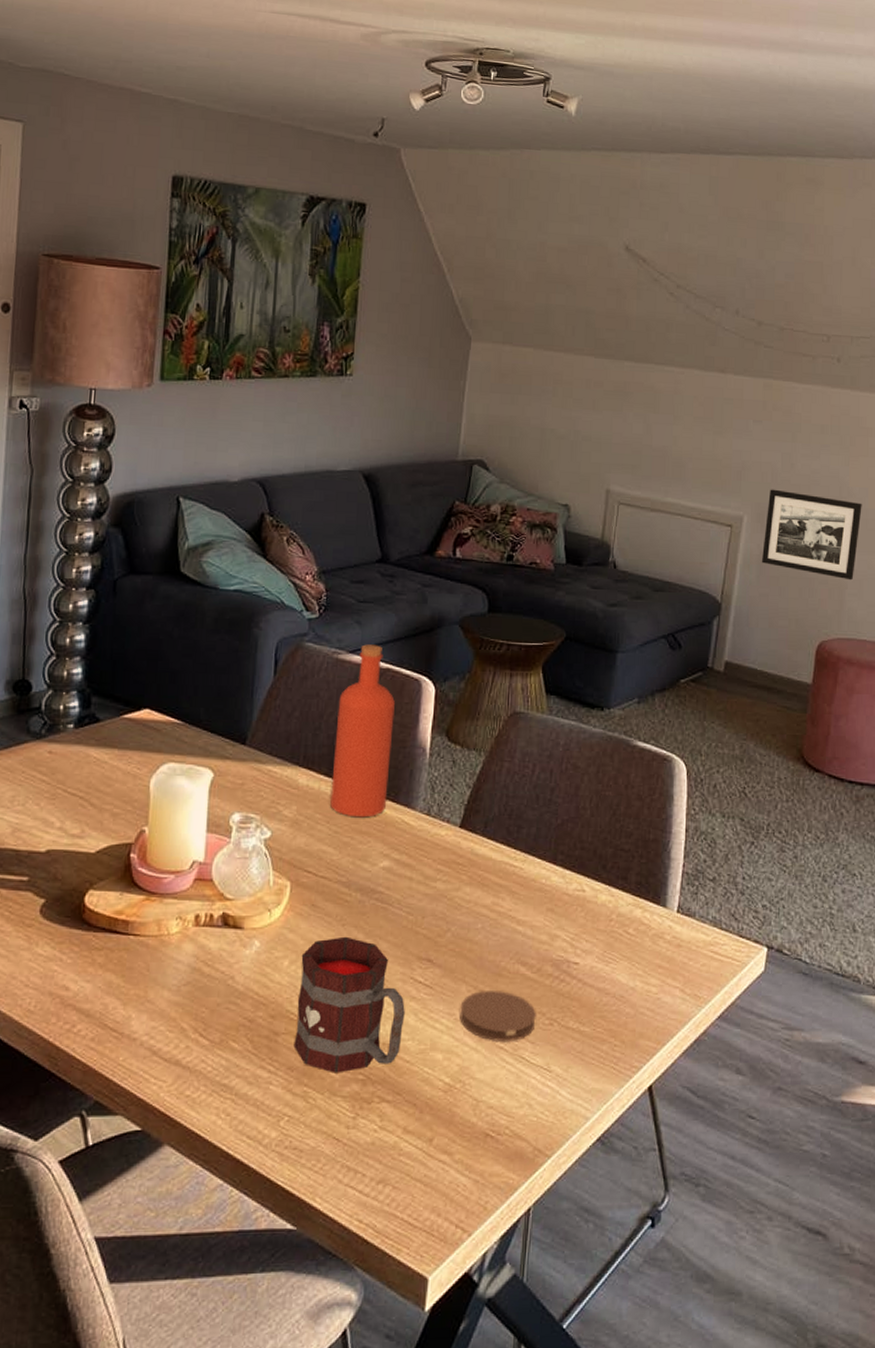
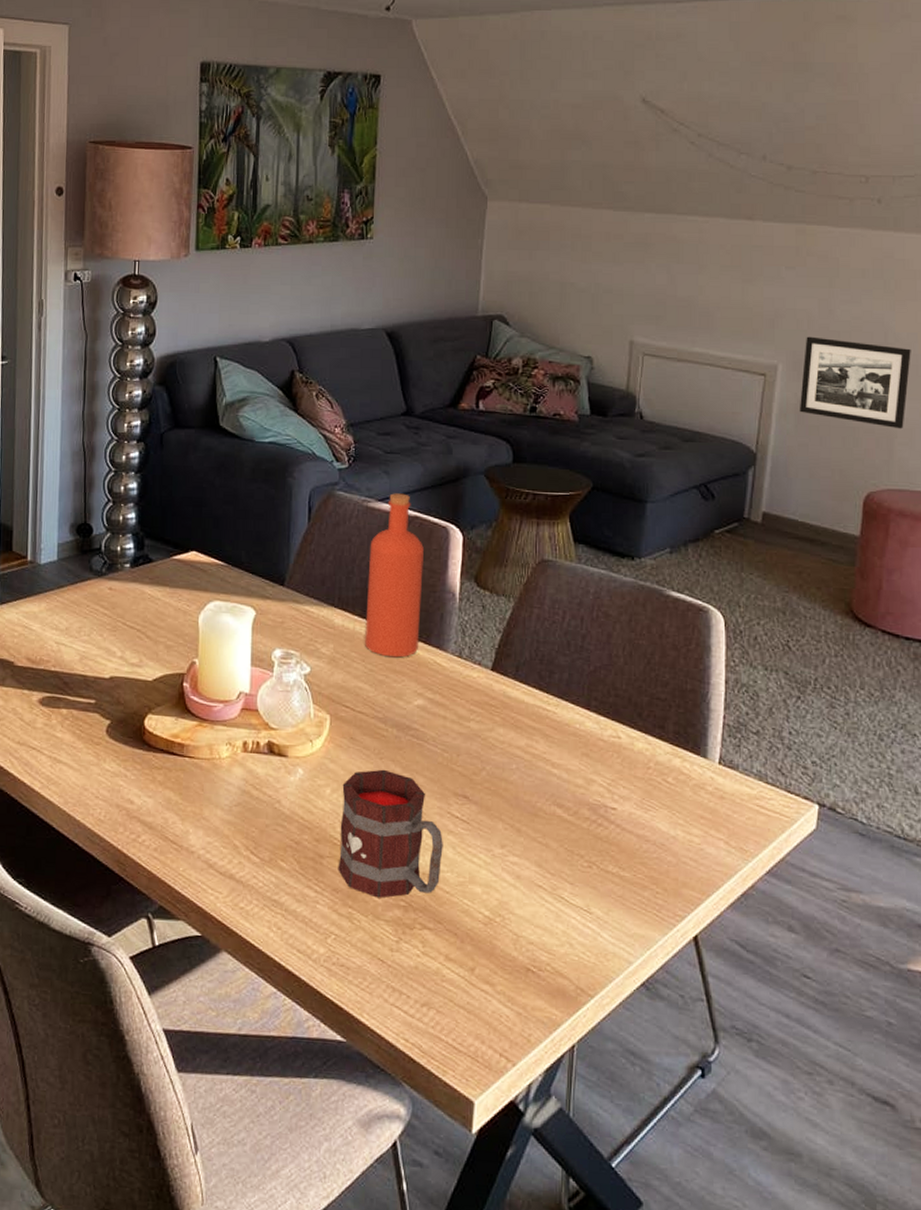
coaster: present [460,991,536,1041] -> none [497,829,574,881]

